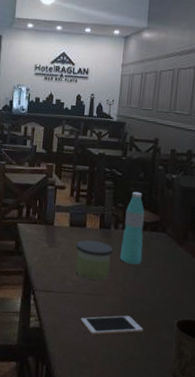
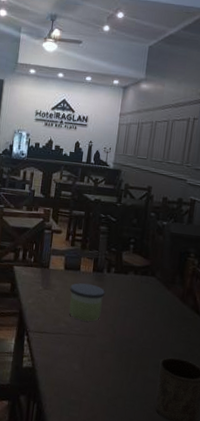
cell phone: present [80,315,144,335] -> none [71,355,131,374]
water bottle: present [119,191,145,265] -> none [110,237,137,307]

